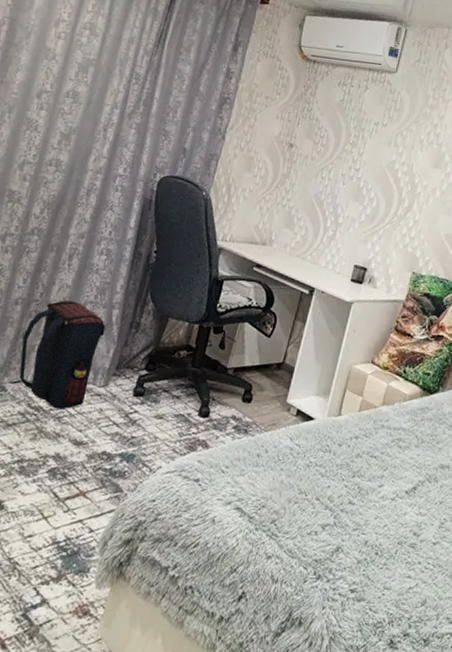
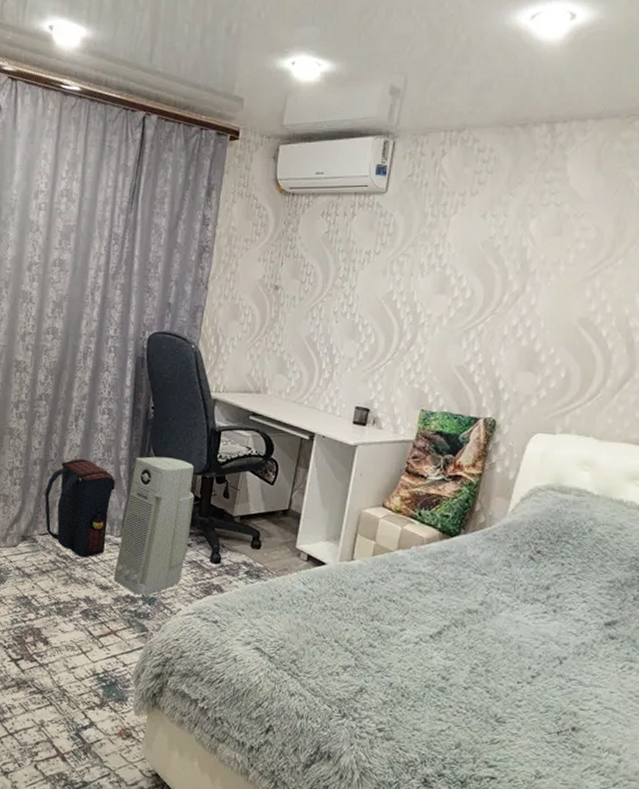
air purifier: none [90,302,193,452] -> present [114,456,195,595]

